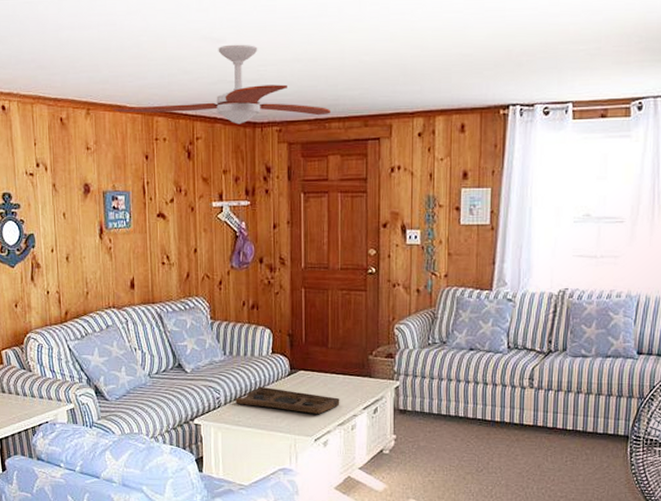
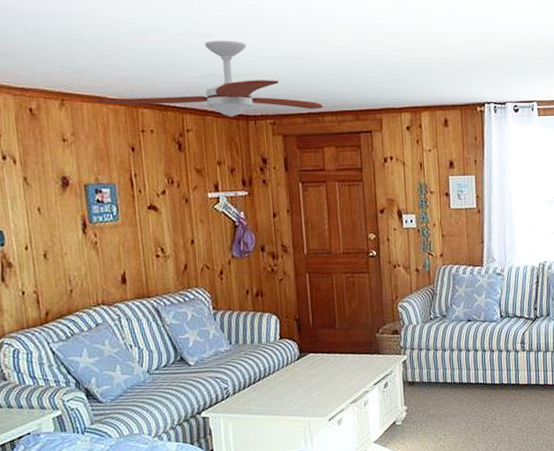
decorative tray: present [235,386,340,414] -> none [244,372,351,395]

